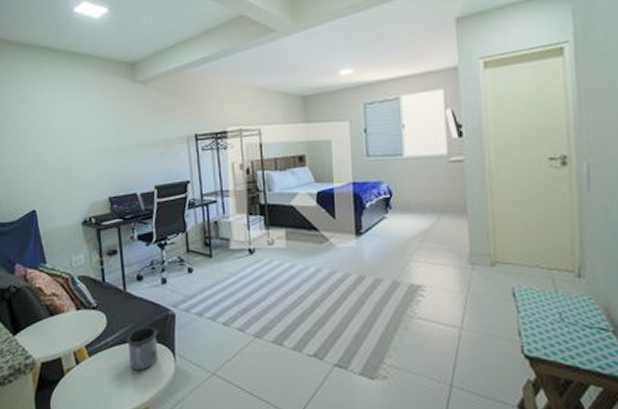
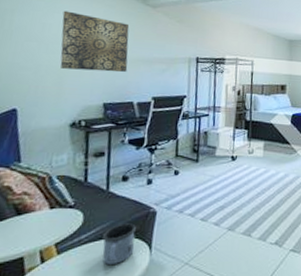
wall art: none [60,103,127,164] -> present [60,10,130,73]

